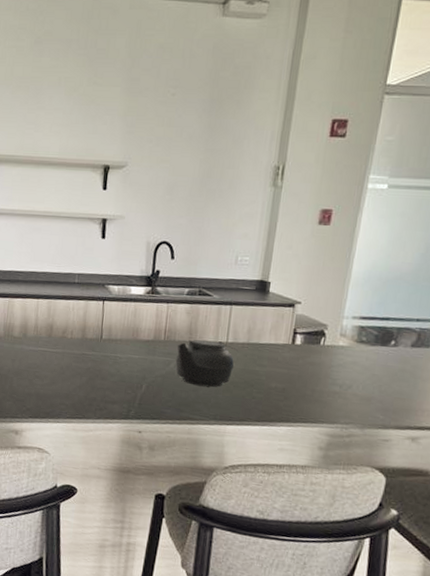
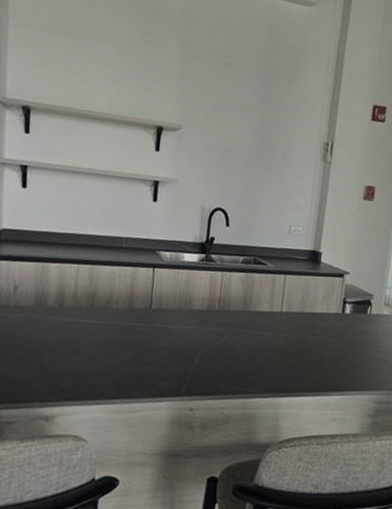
teapot: present [175,339,238,388] -> none [229,309,292,359]

